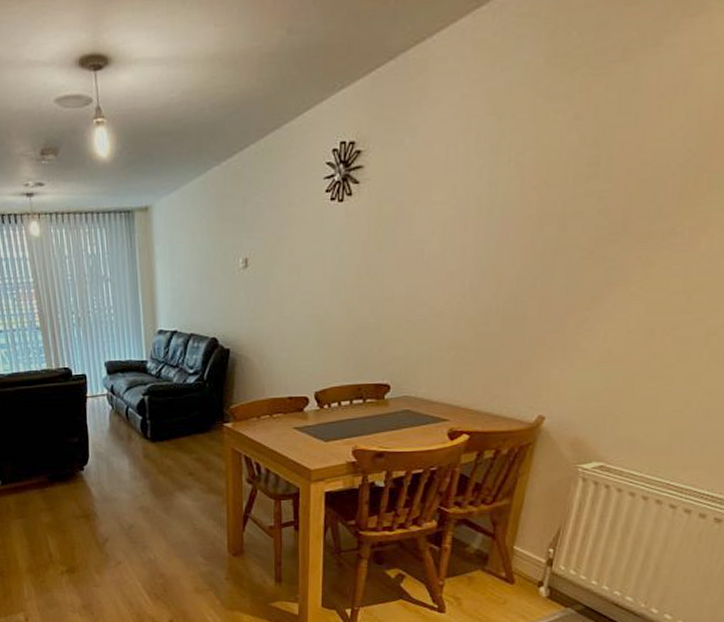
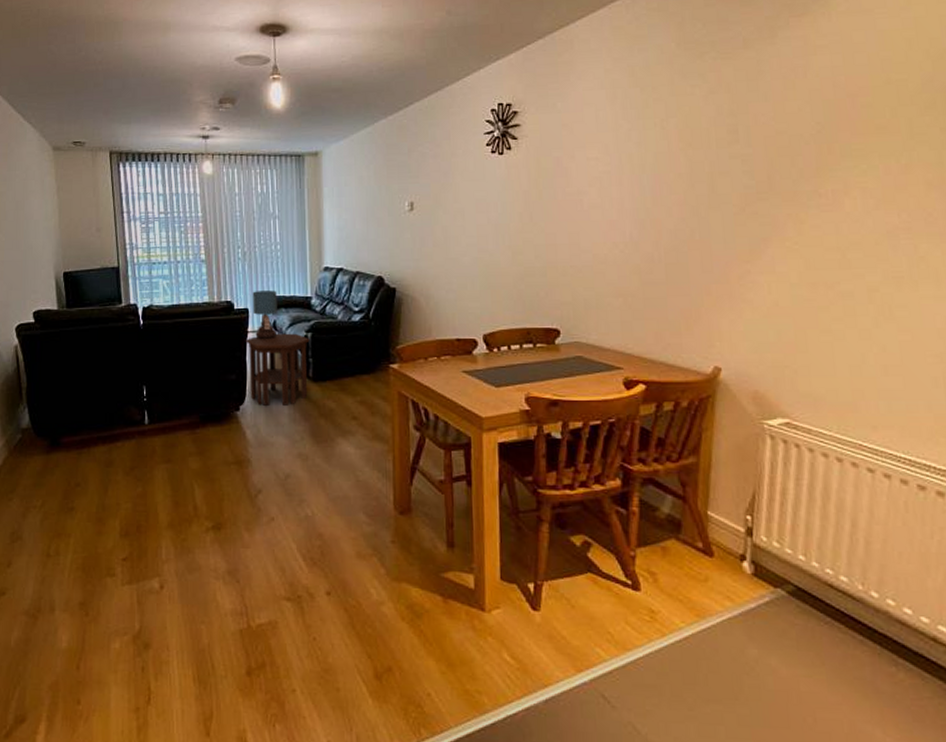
side table: none [85,396,147,465] -> present [245,333,310,406]
table lamp: none [89,355,115,403] -> present [252,290,278,339]

